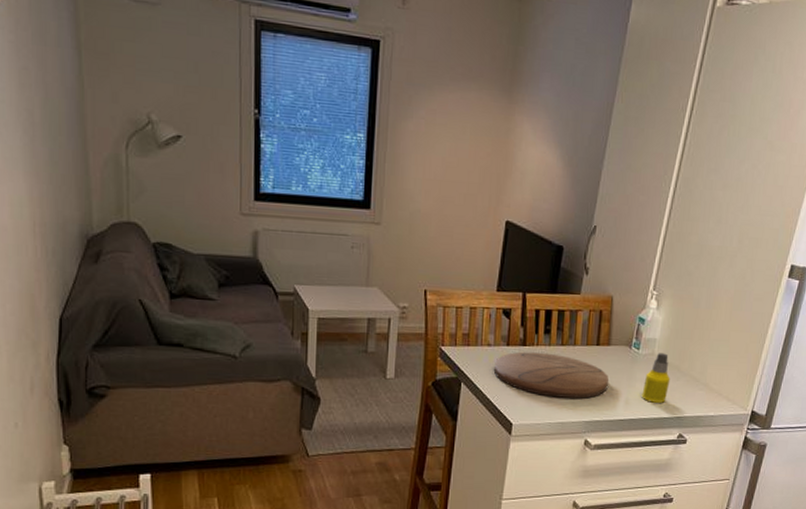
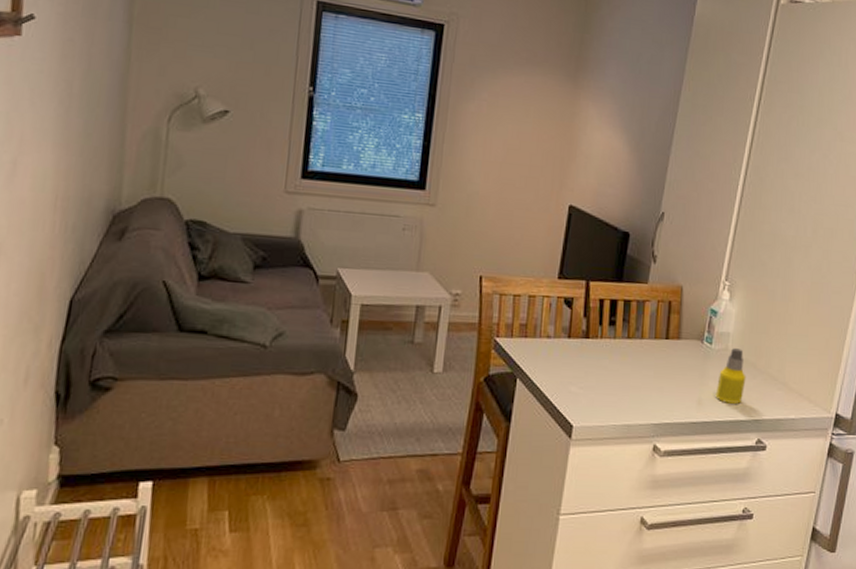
cutting board: present [494,351,610,399] -> none [554,344,680,398]

